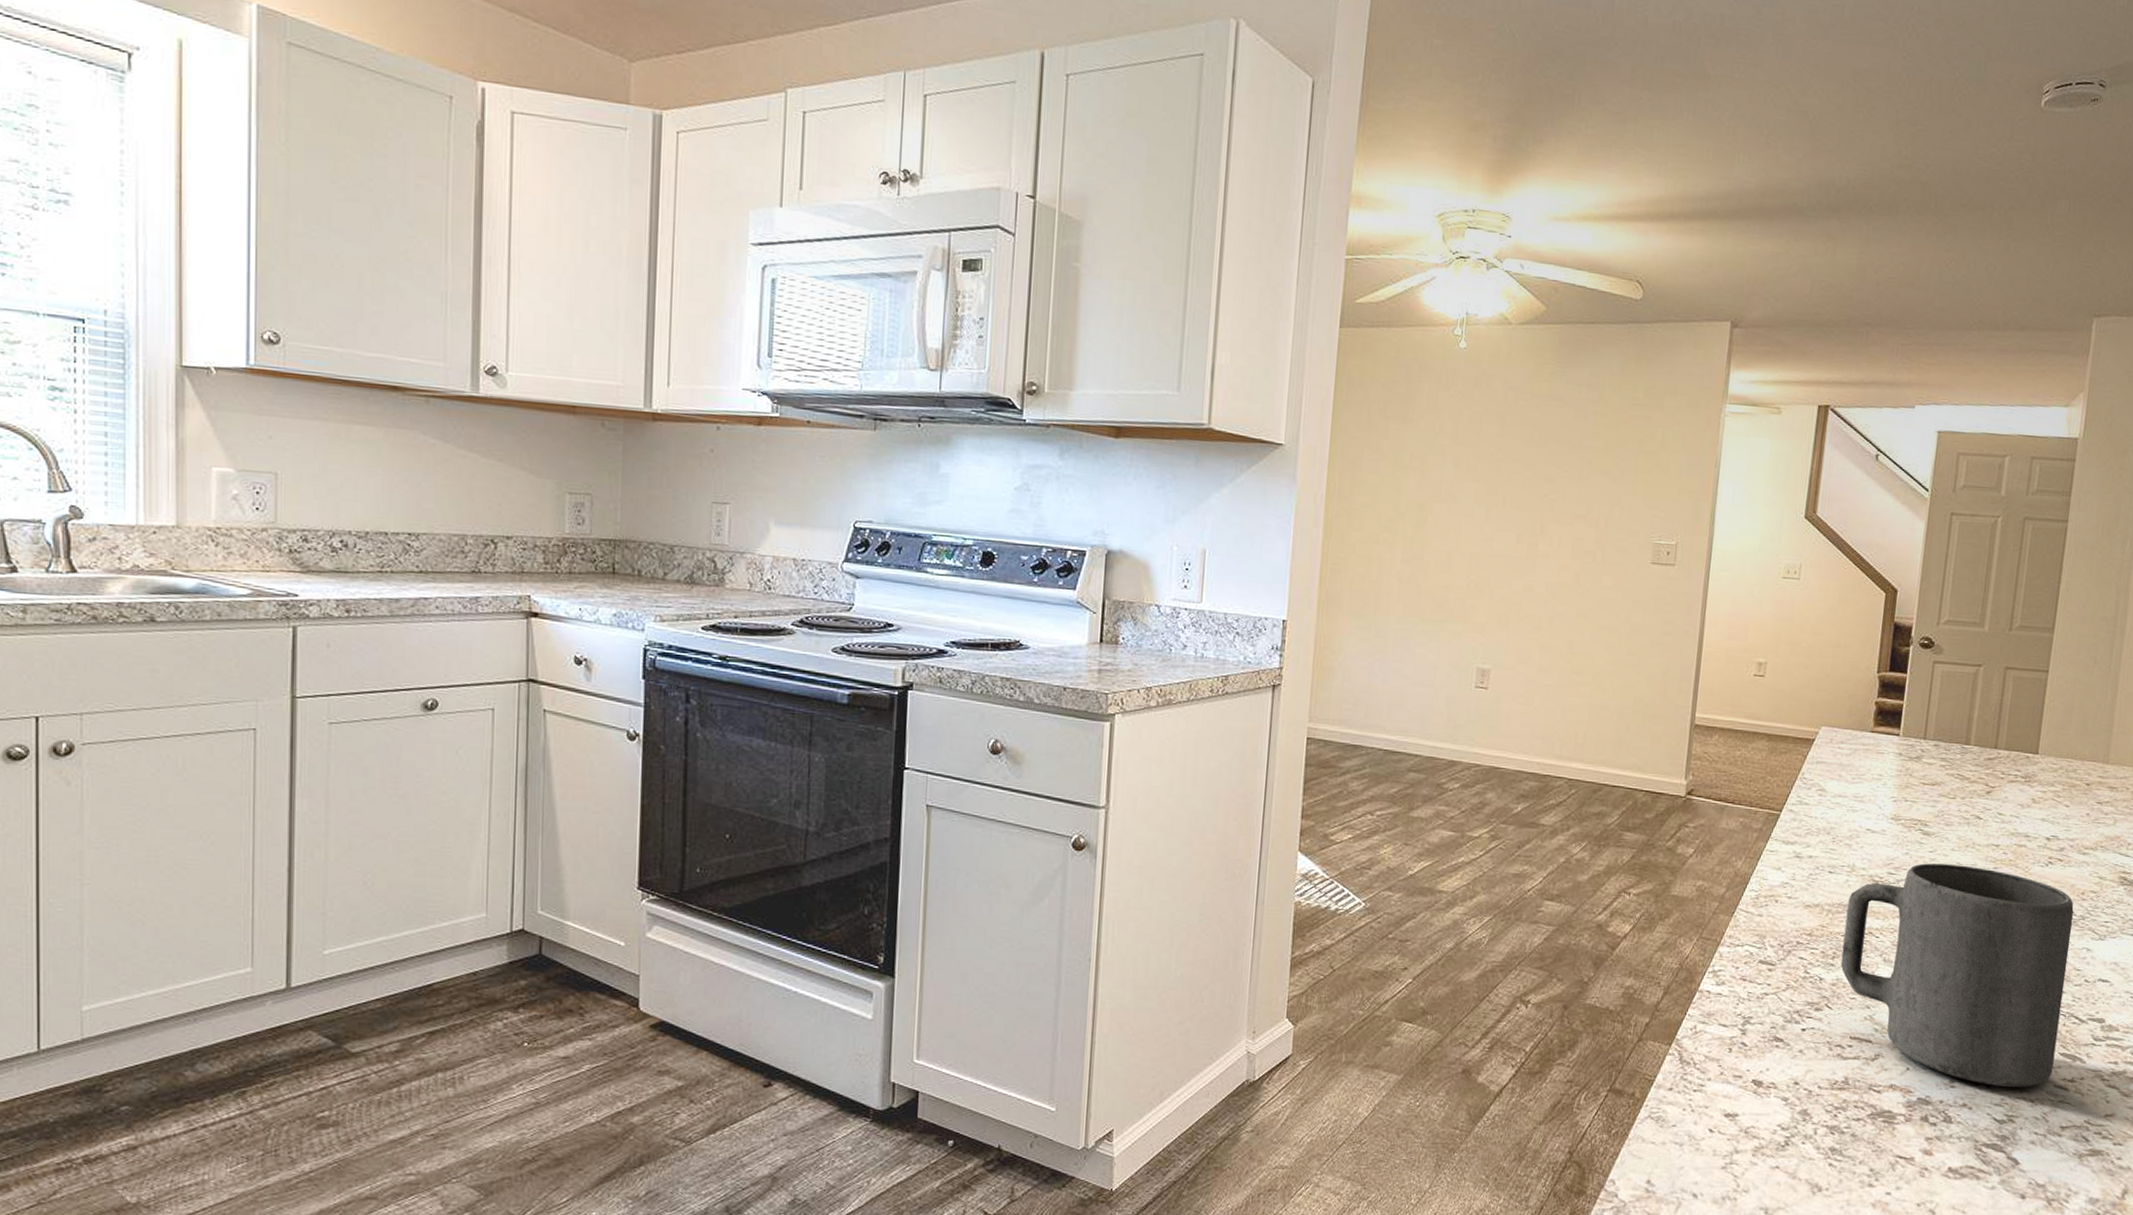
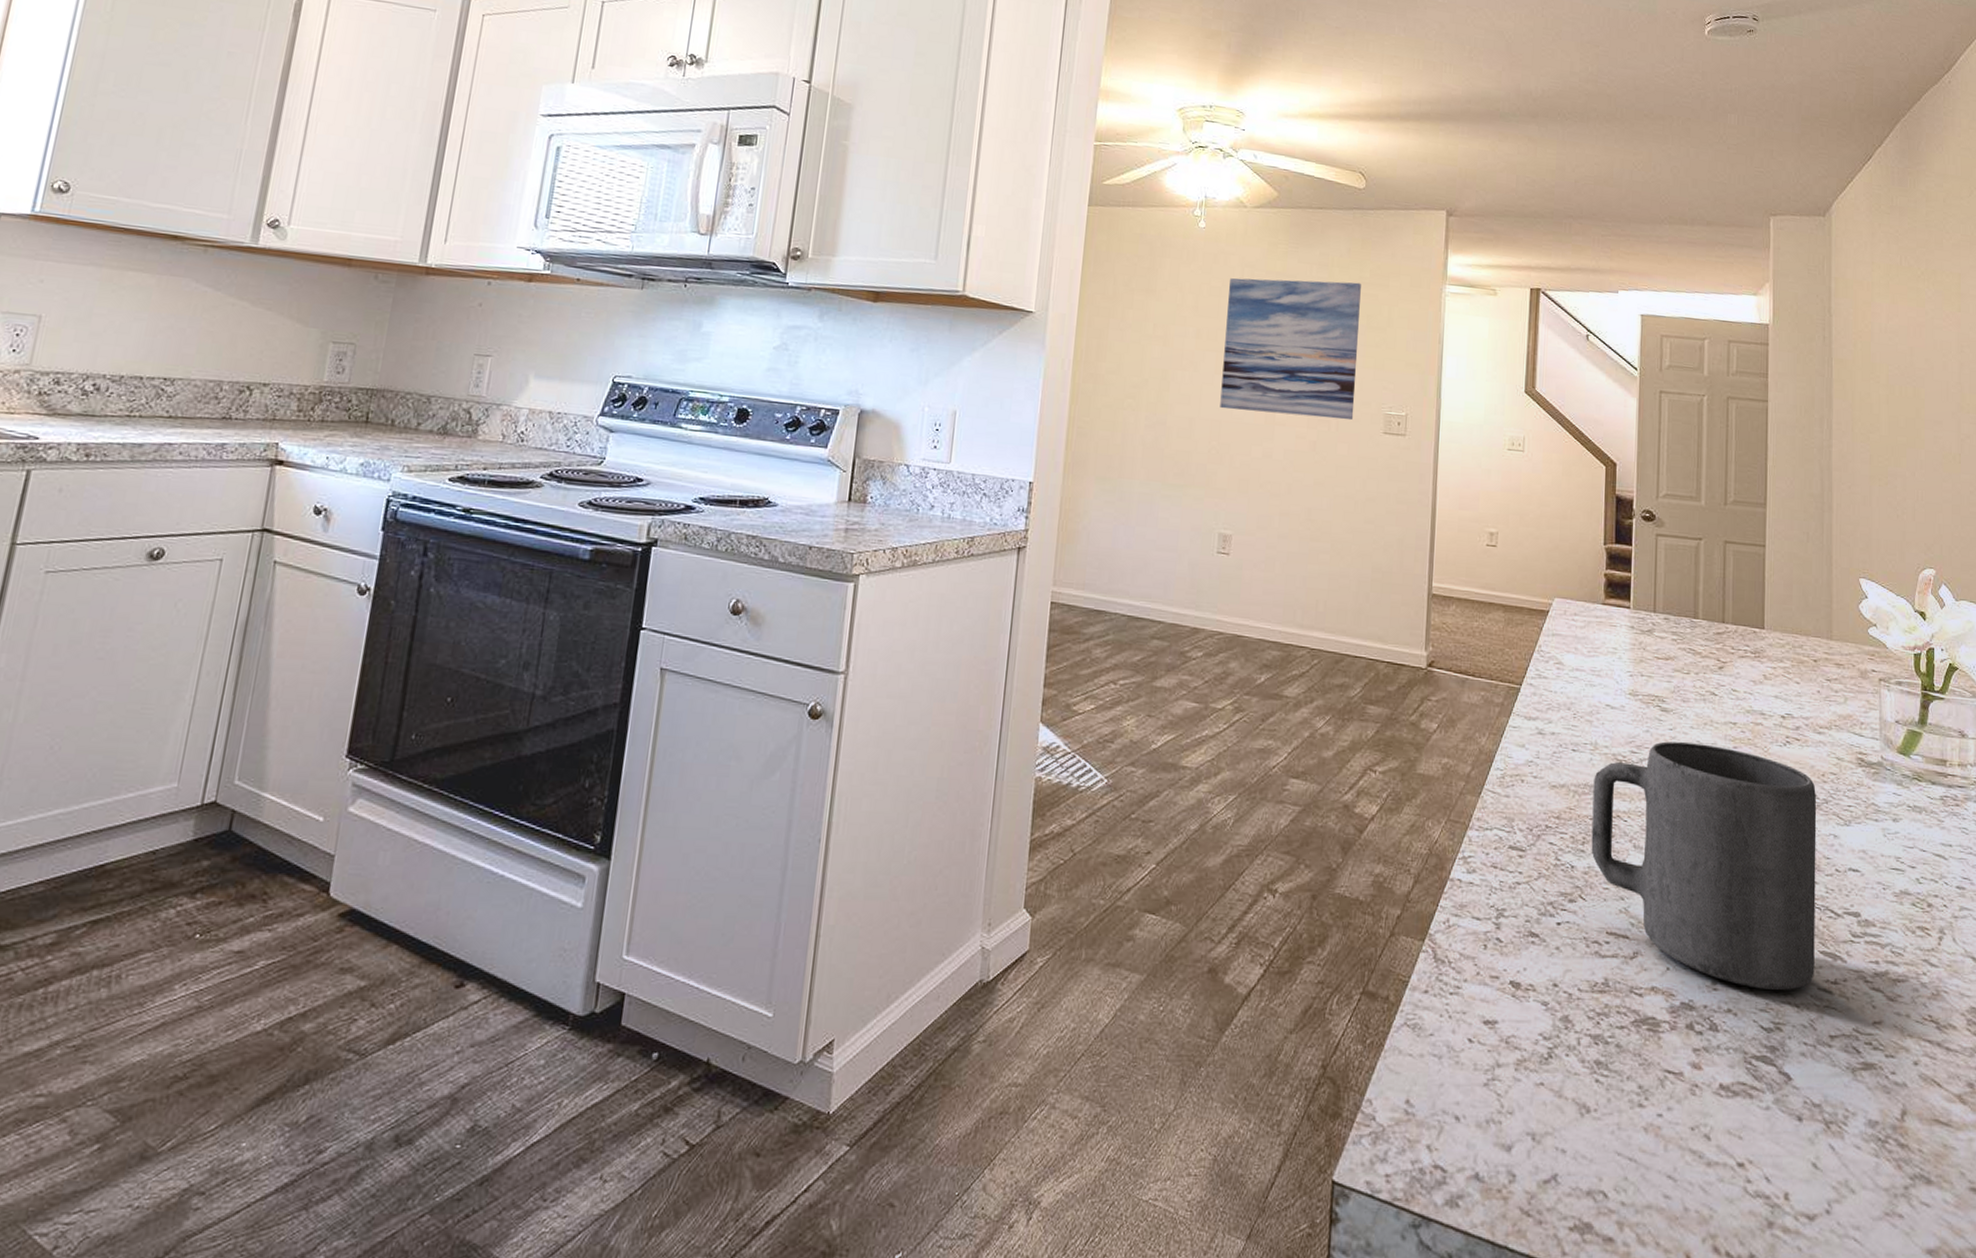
wall art: none [1480,402,1634,551] -> present [1220,278,1361,421]

